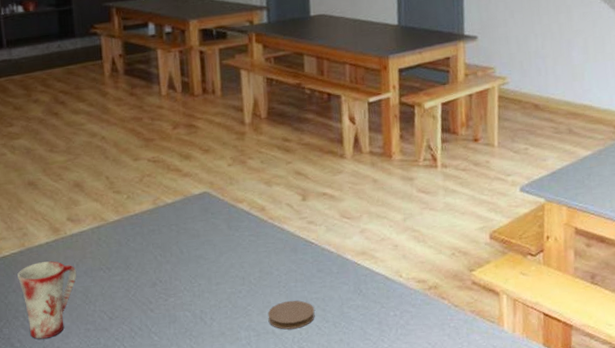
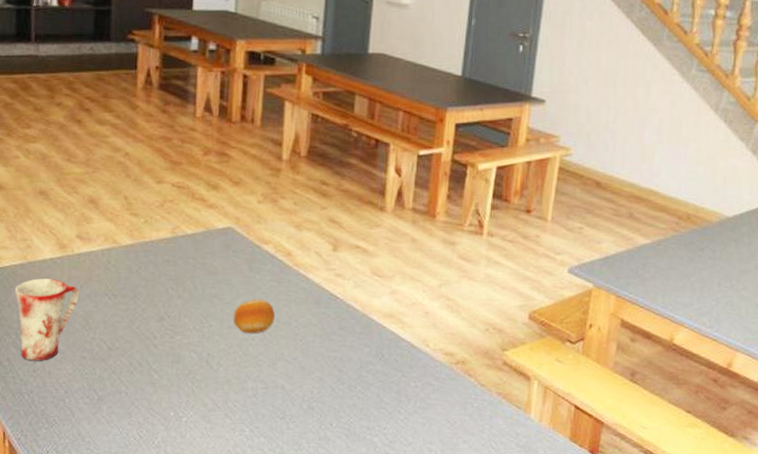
fruit: none [219,254,258,288] -> present [233,299,275,334]
coaster: present [267,300,315,330] -> none [279,355,331,387]

